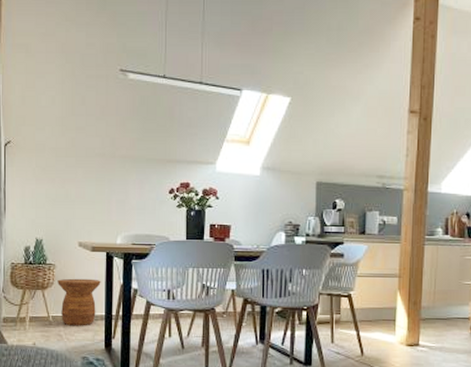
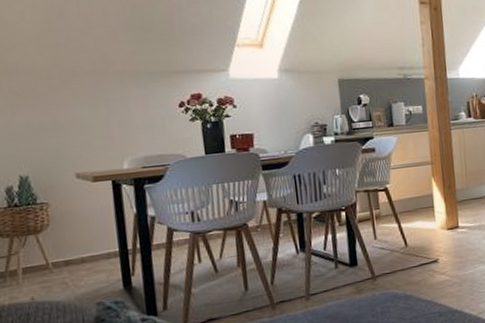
side table: present [58,278,101,326] -> none [54,212,110,271]

